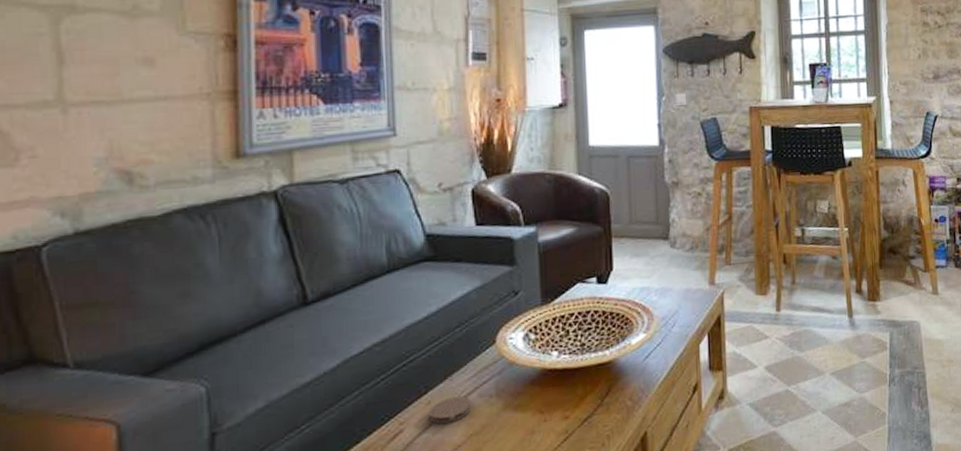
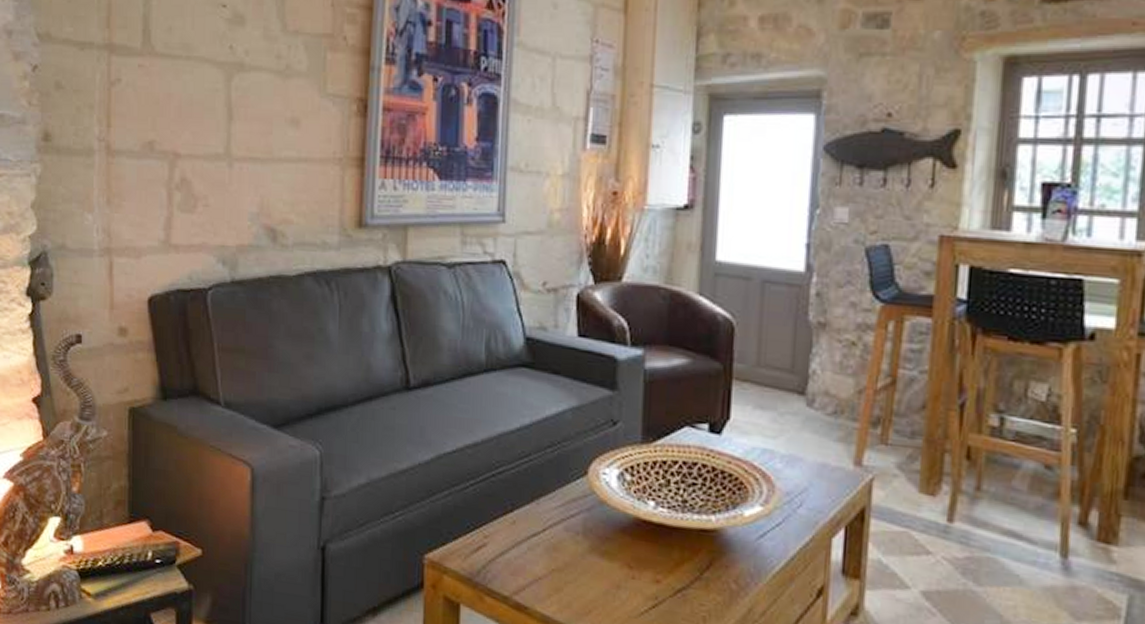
coaster: present [429,396,472,425] -> none [513,522,557,551]

